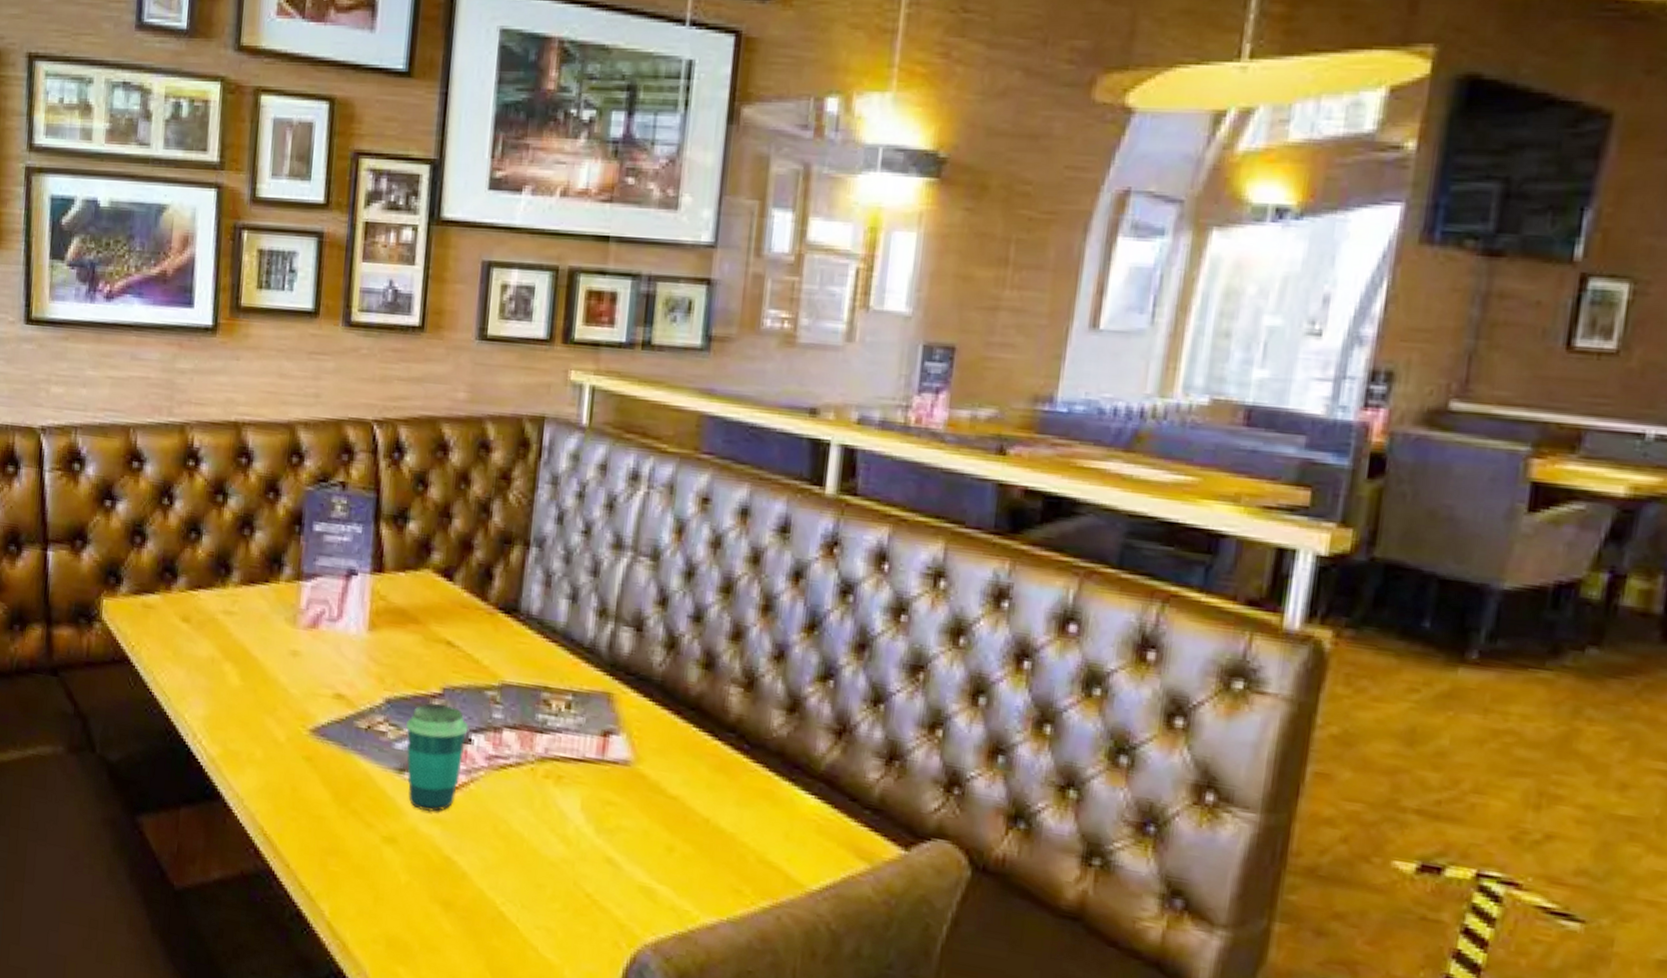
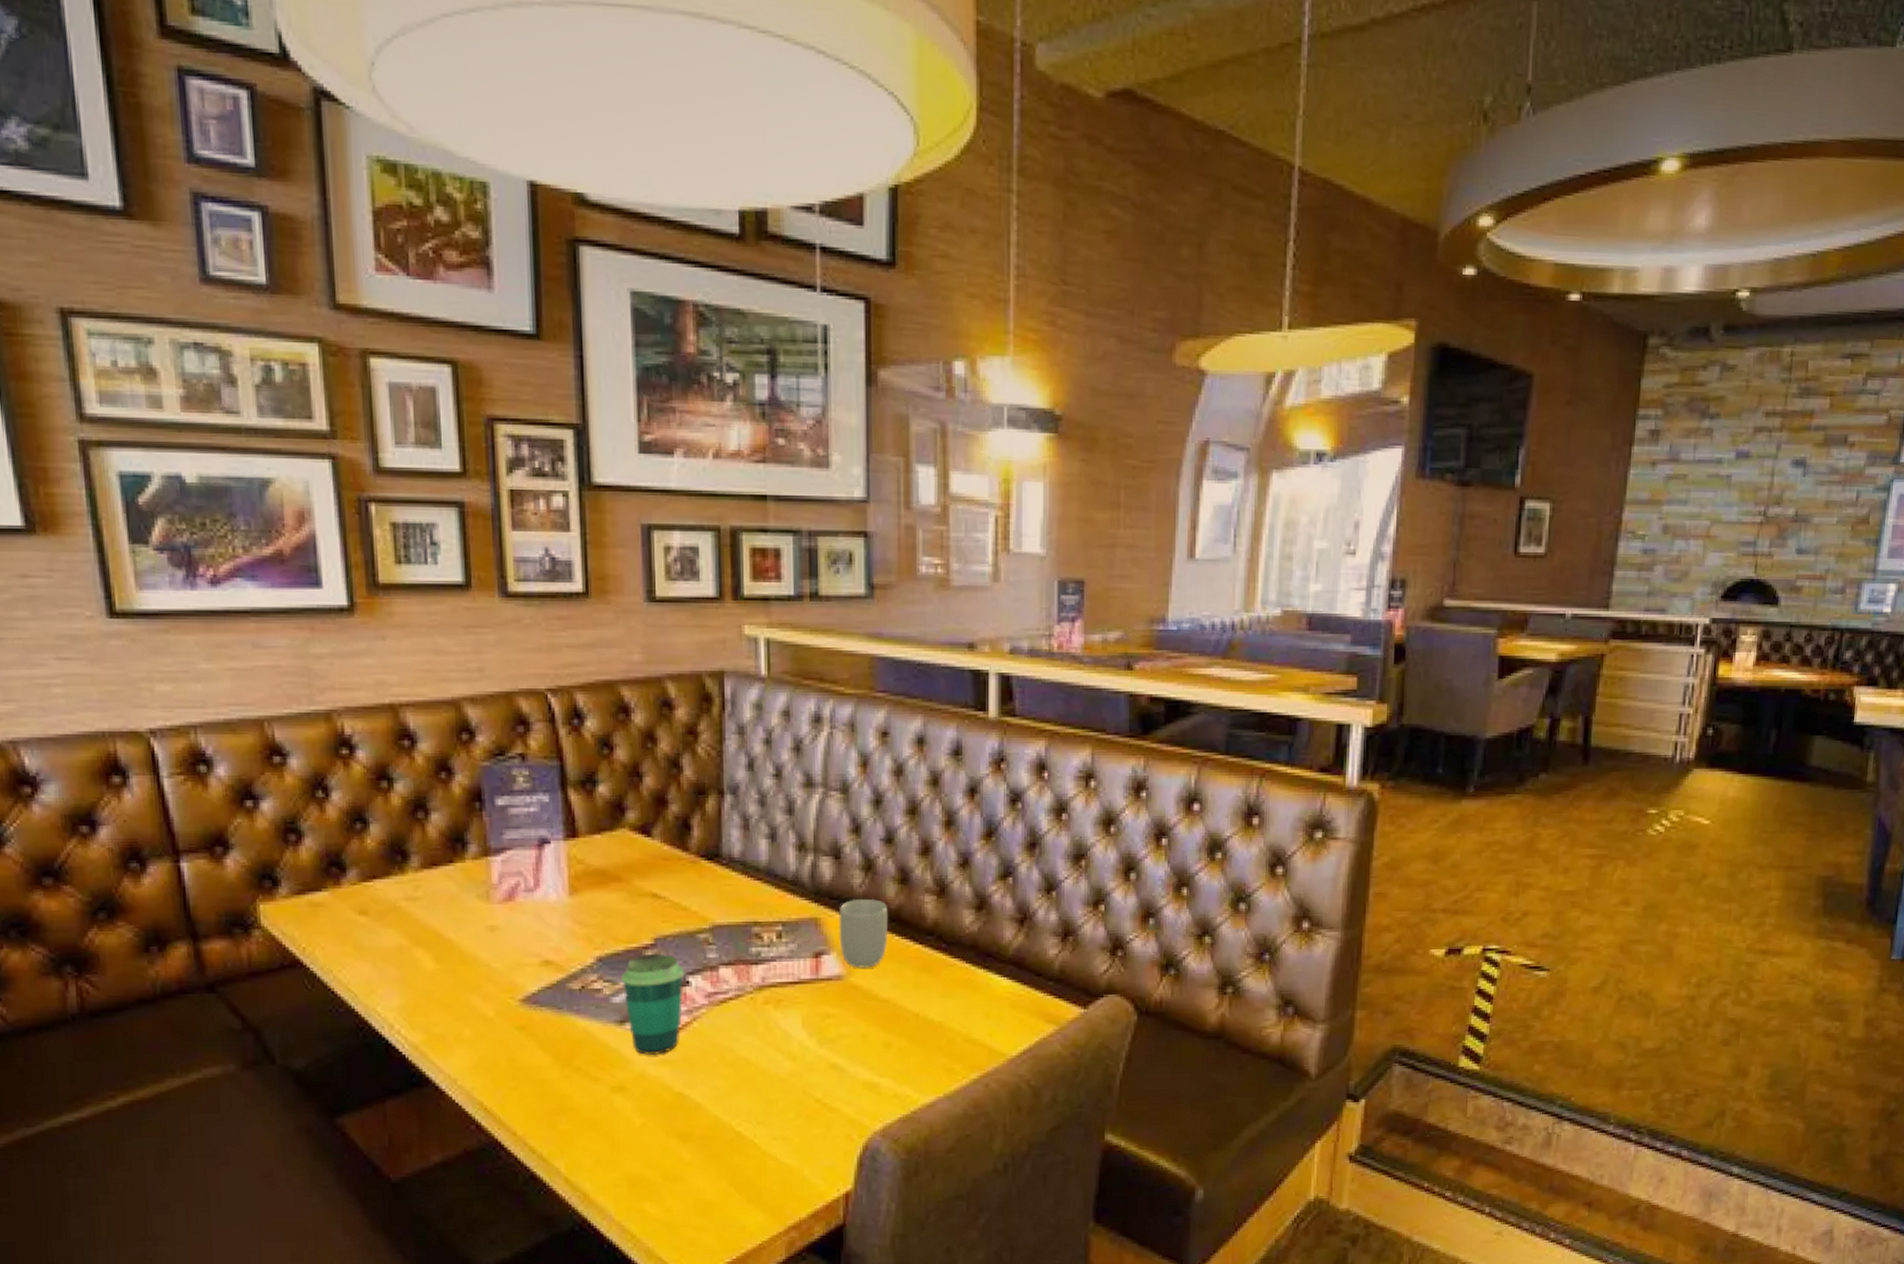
cup: none [631,678,687,758] -> present [838,899,887,968]

